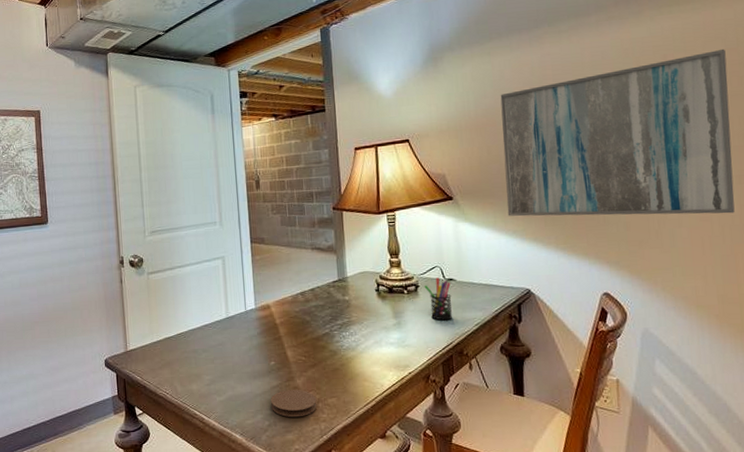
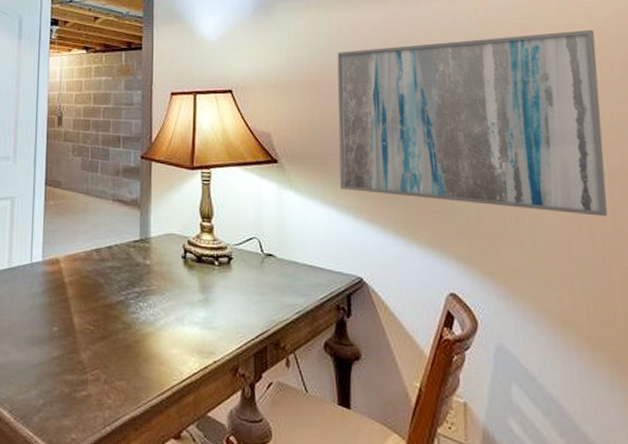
coaster: present [271,389,317,418] -> none [49,363,103,399]
pen holder: present [424,277,452,321] -> none [238,251,270,303]

